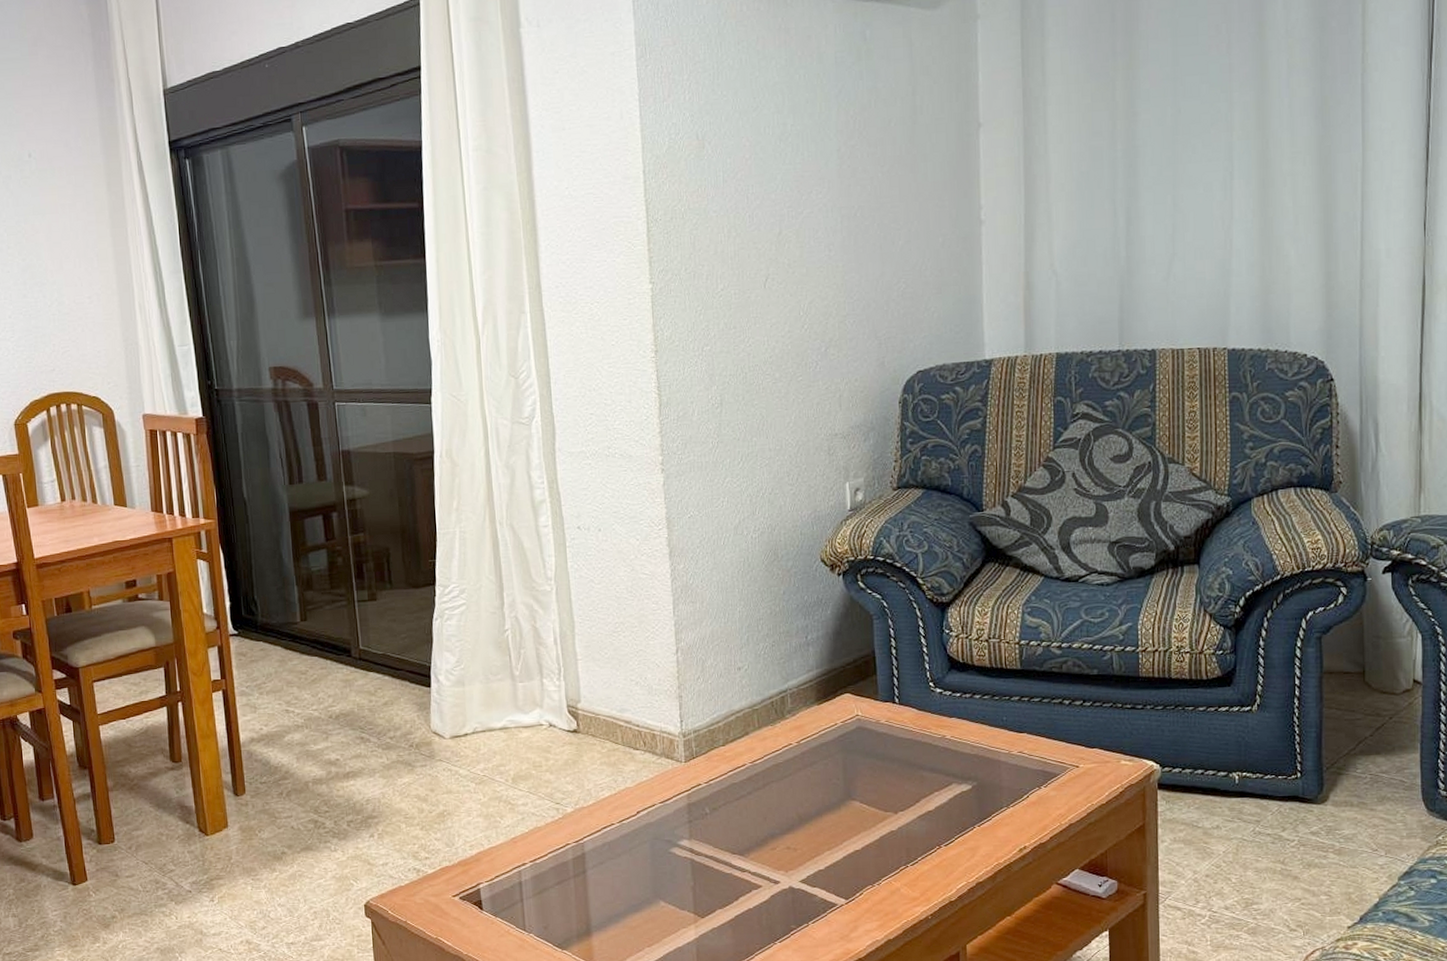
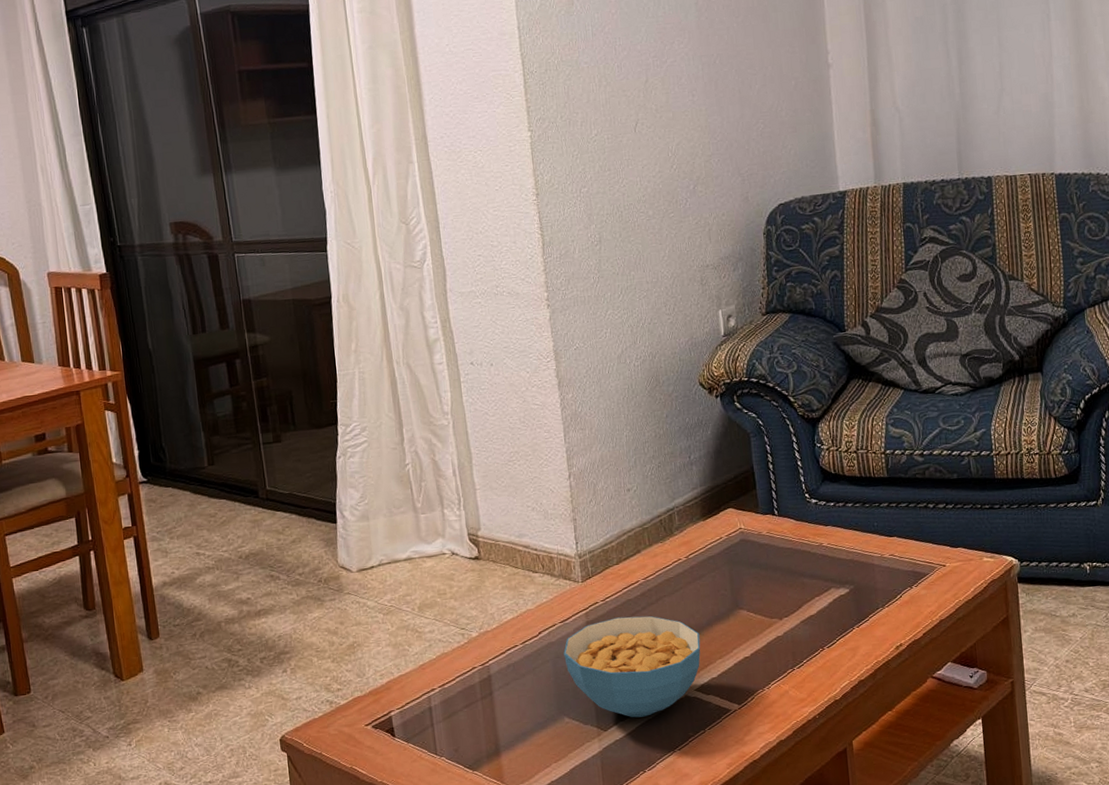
cereal bowl: none [662,800,808,906] -> present [563,615,701,718]

